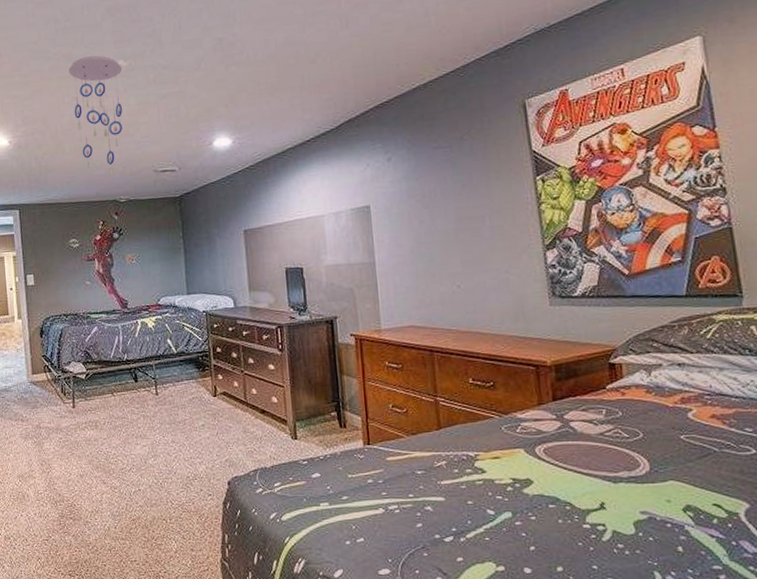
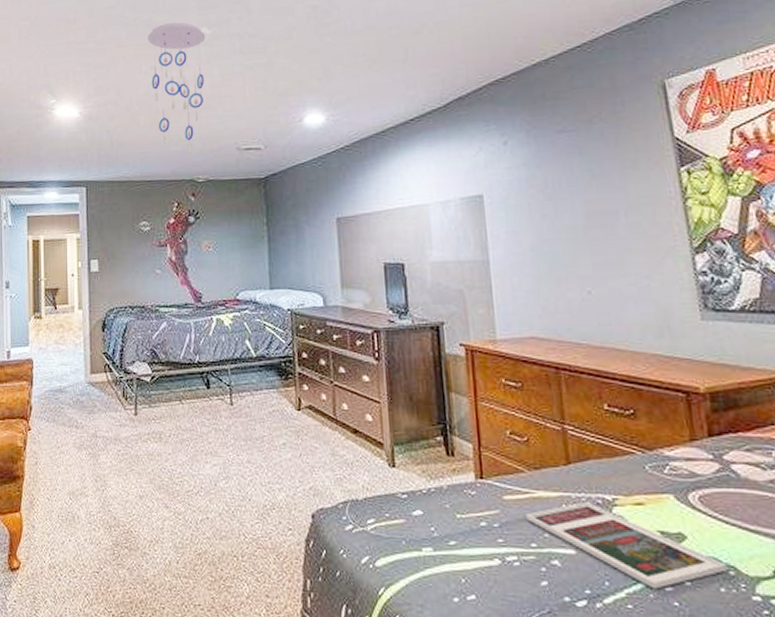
comic book: none [405,459,565,524] -> present [526,502,728,589]

